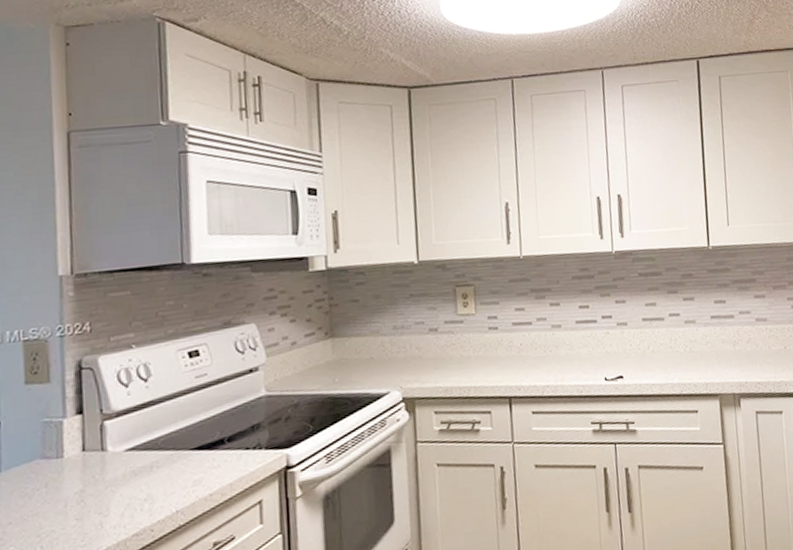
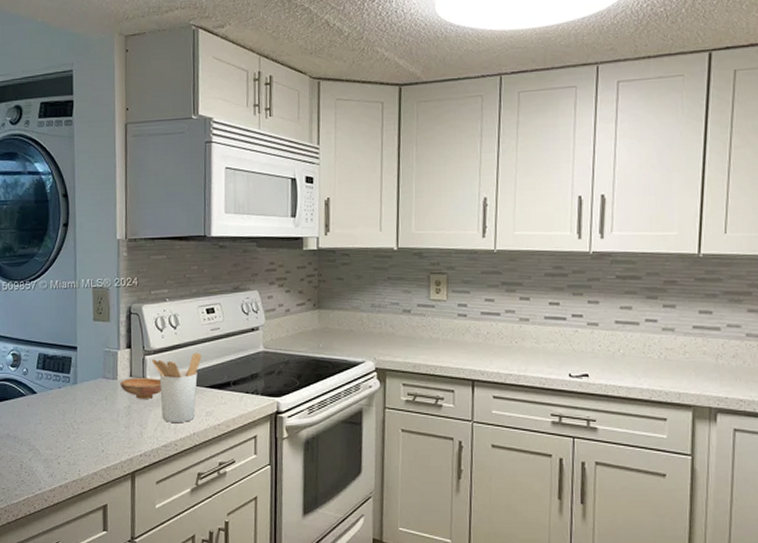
bowl: none [68,448,129,479] -> present [120,378,161,399]
utensil holder: none [113,407,185,503] -> present [151,352,202,422]

